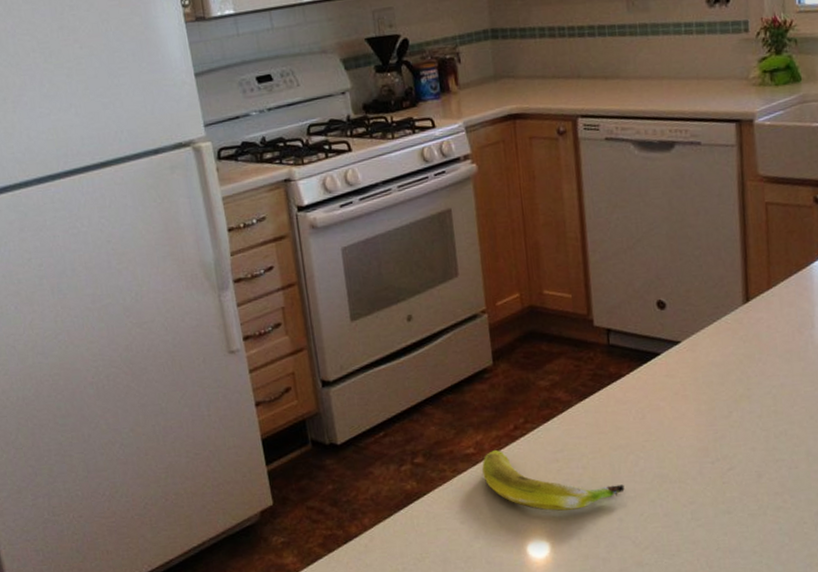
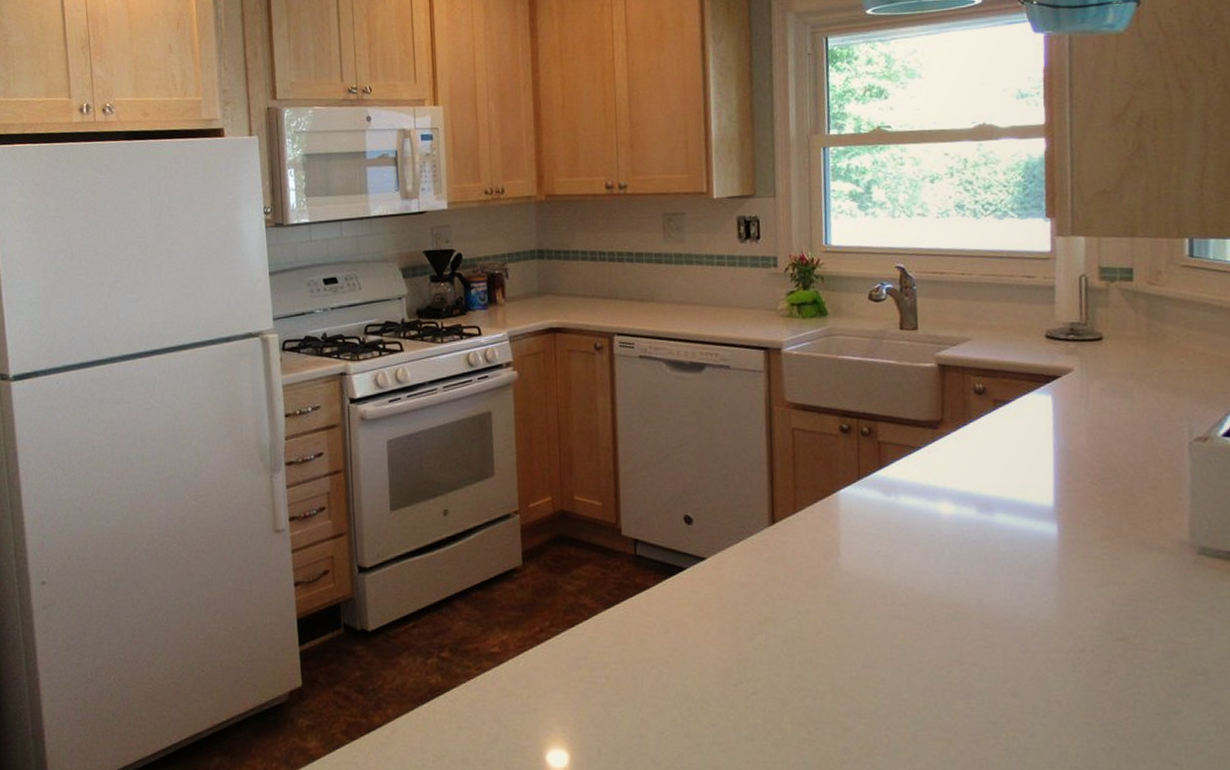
banana: present [482,450,625,511] -> none [506,652,647,720]

